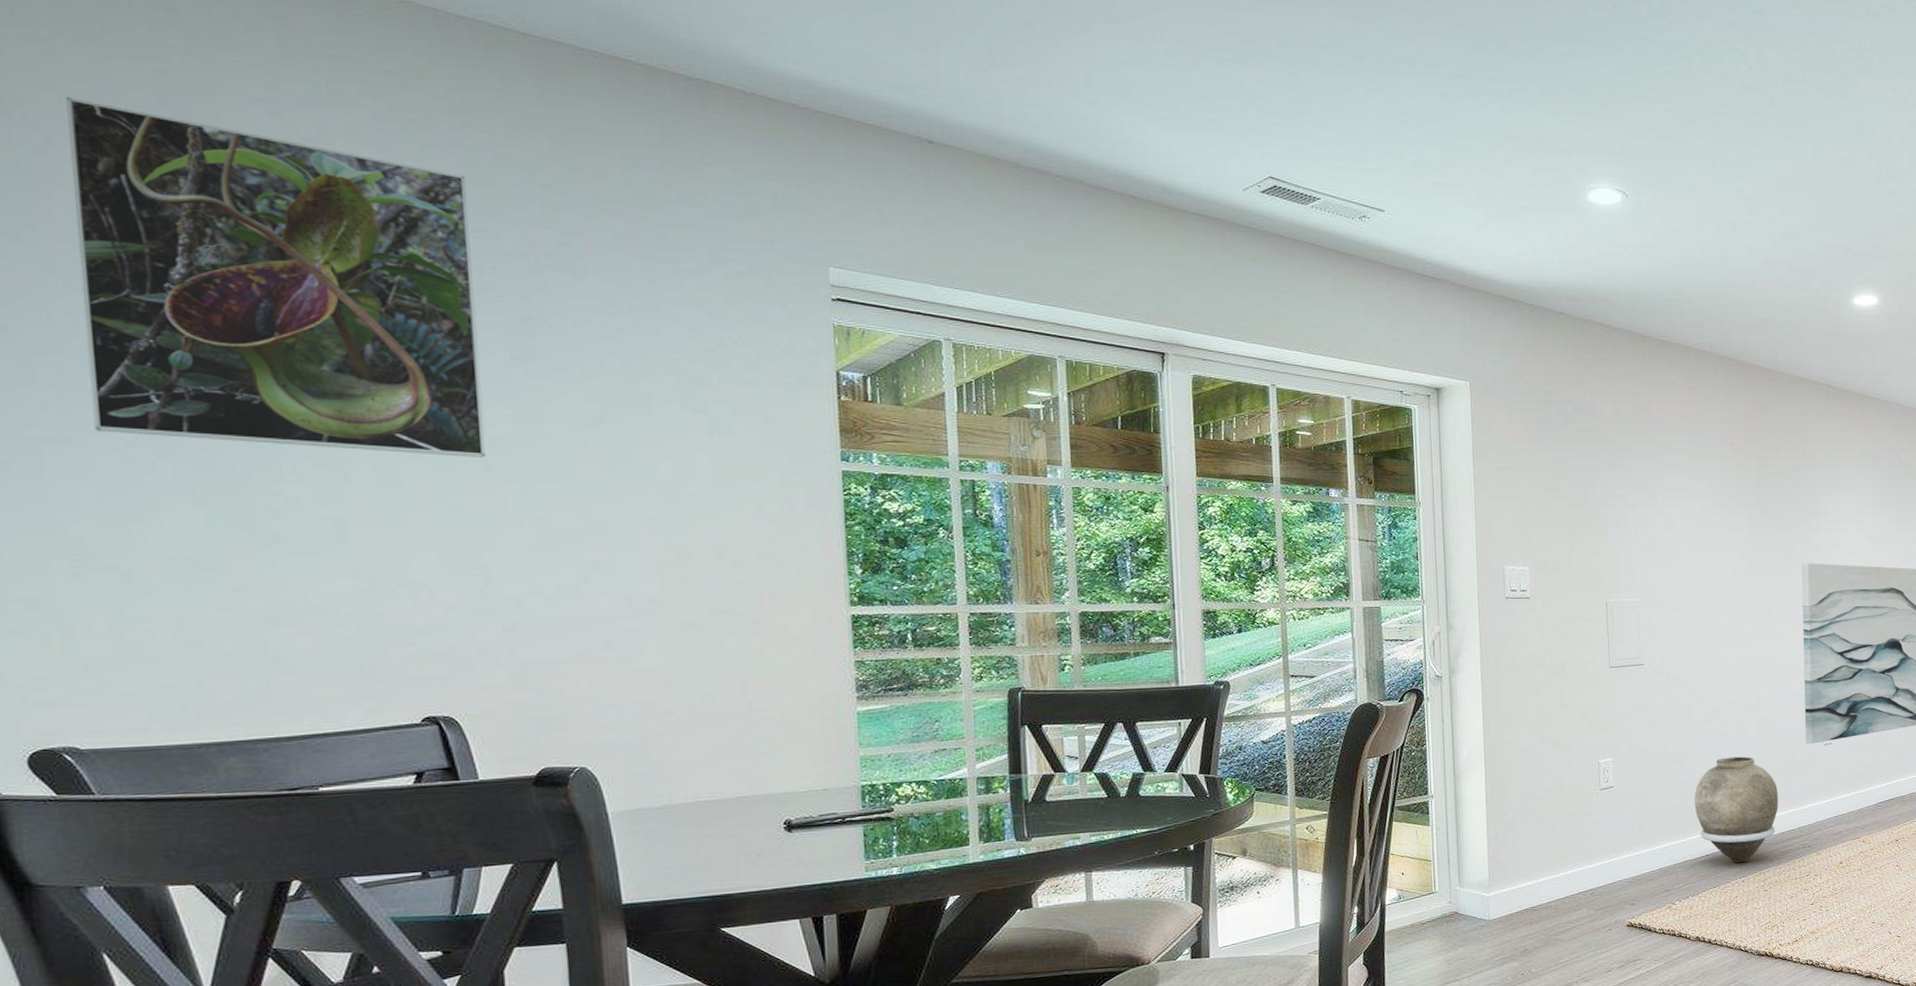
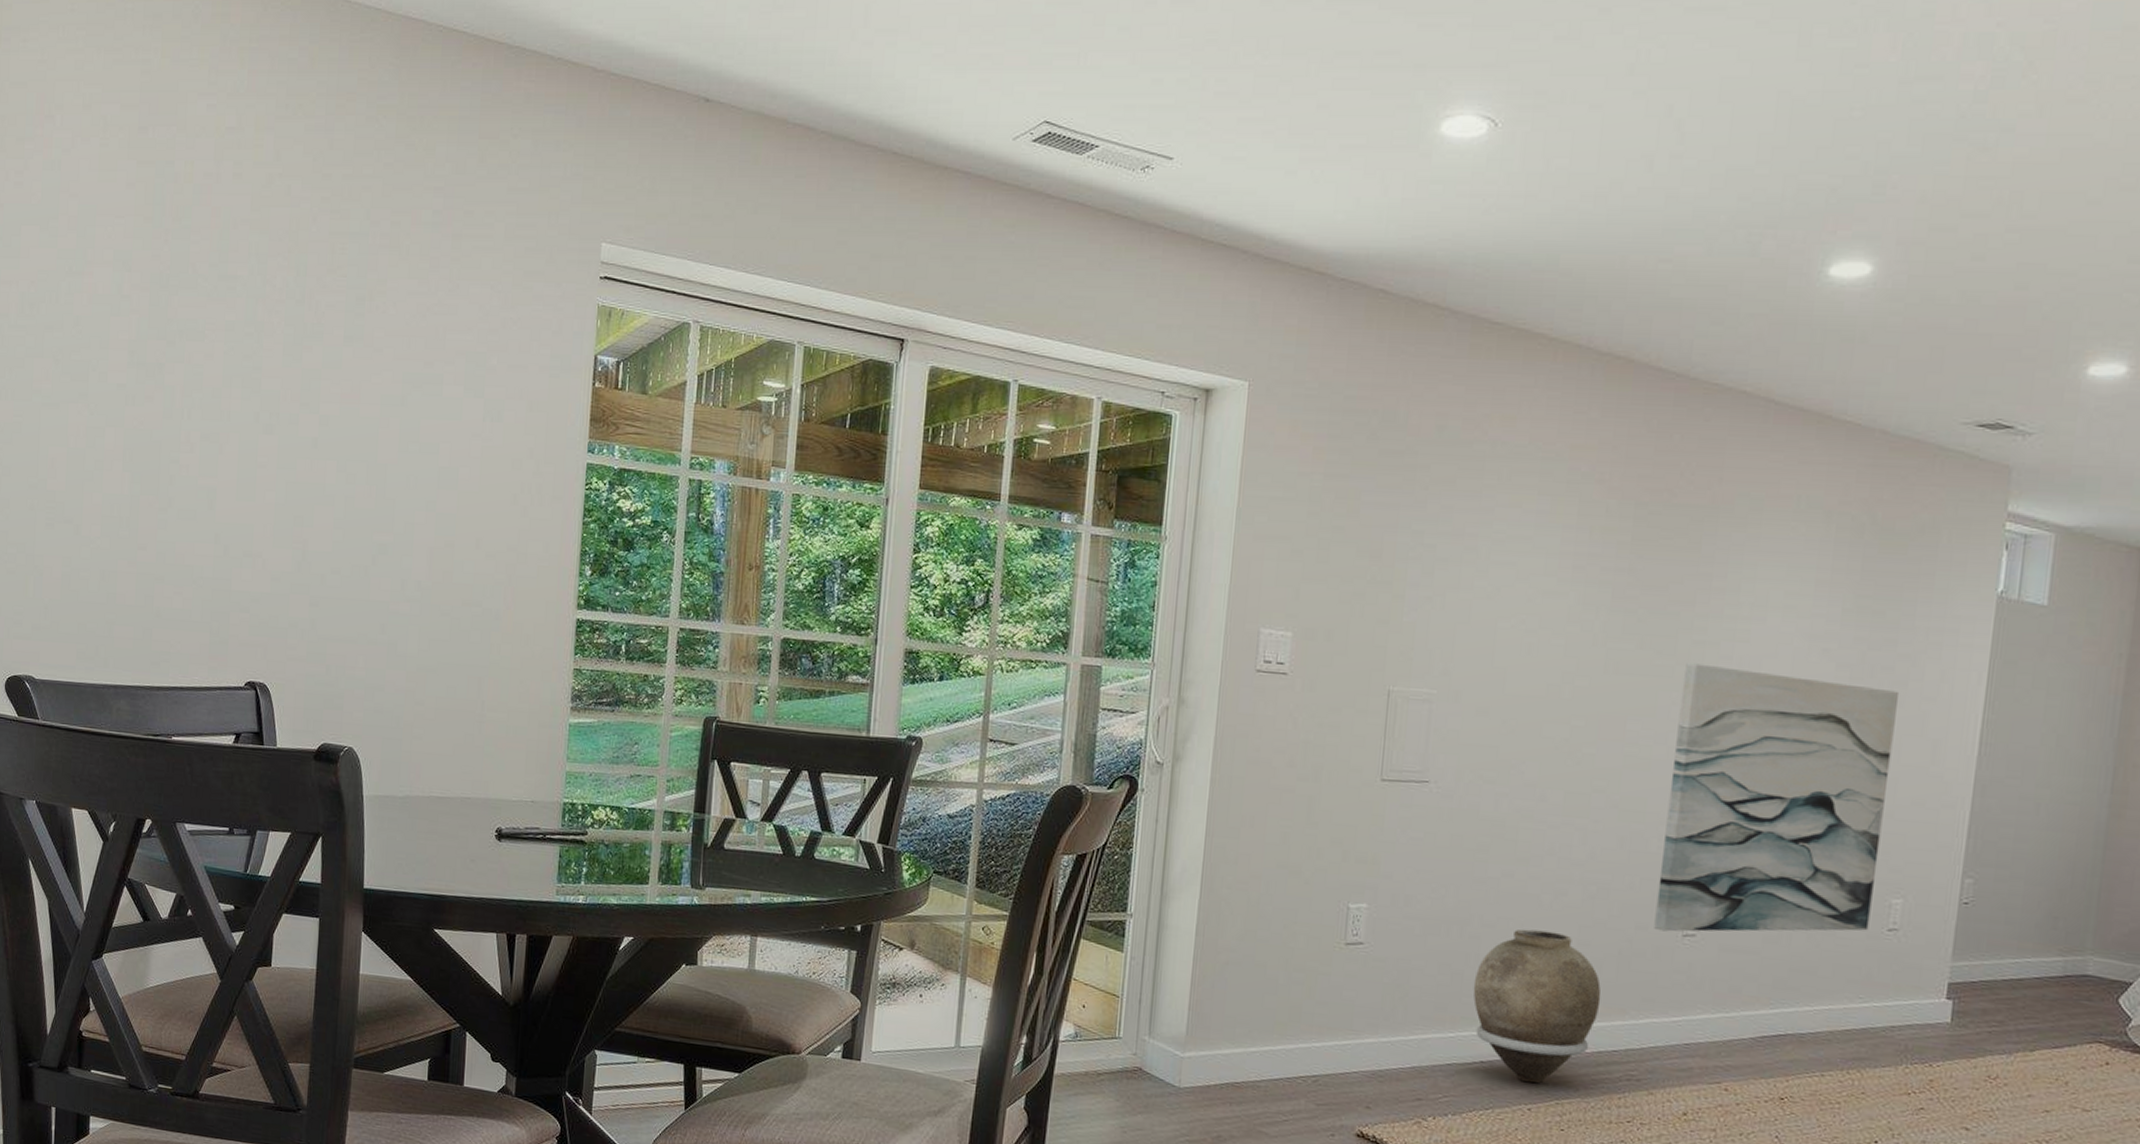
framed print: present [66,97,487,458] -> none [73,101,333,436]

